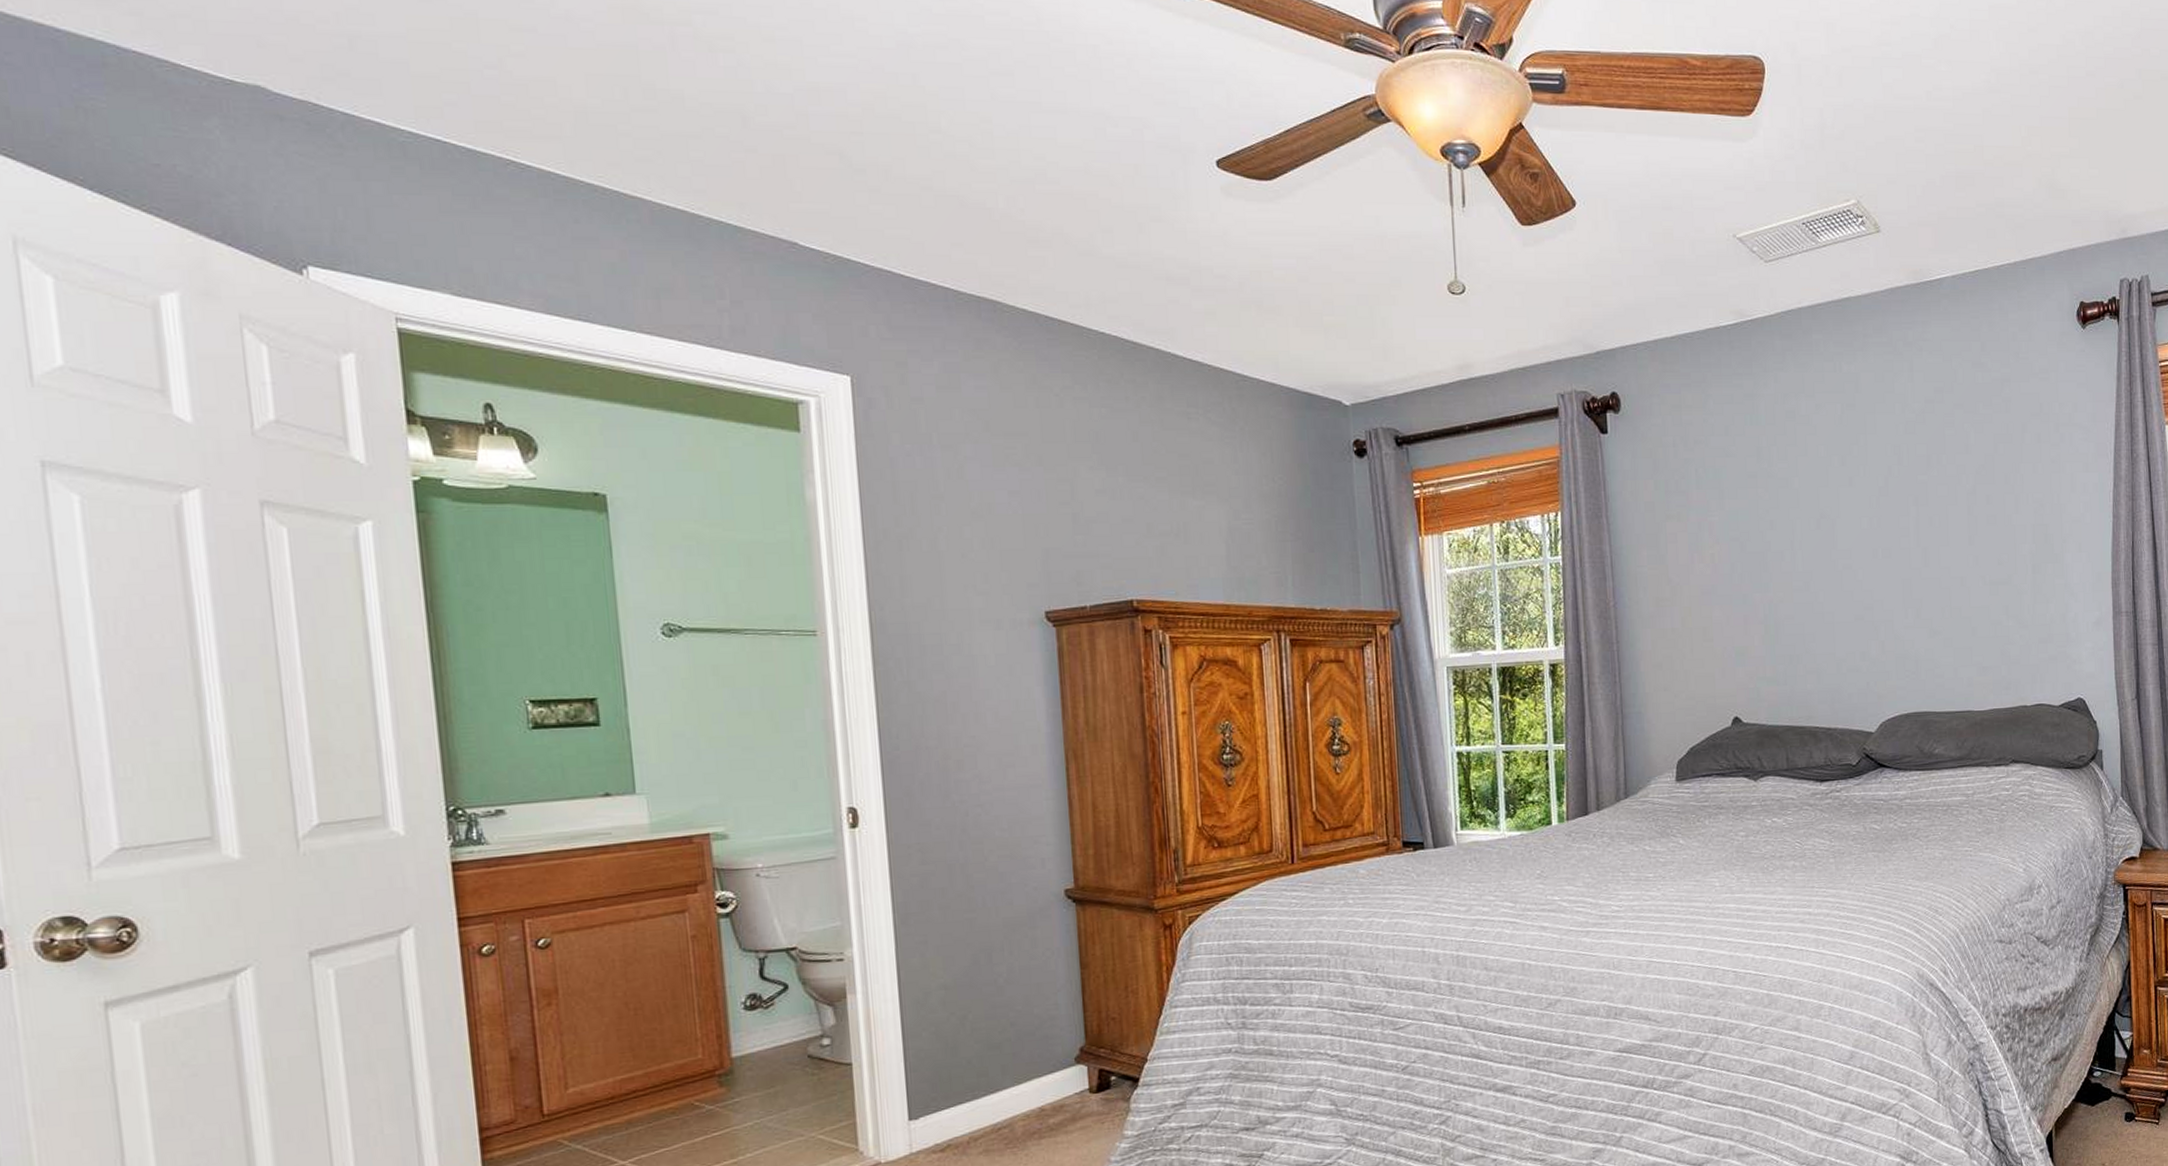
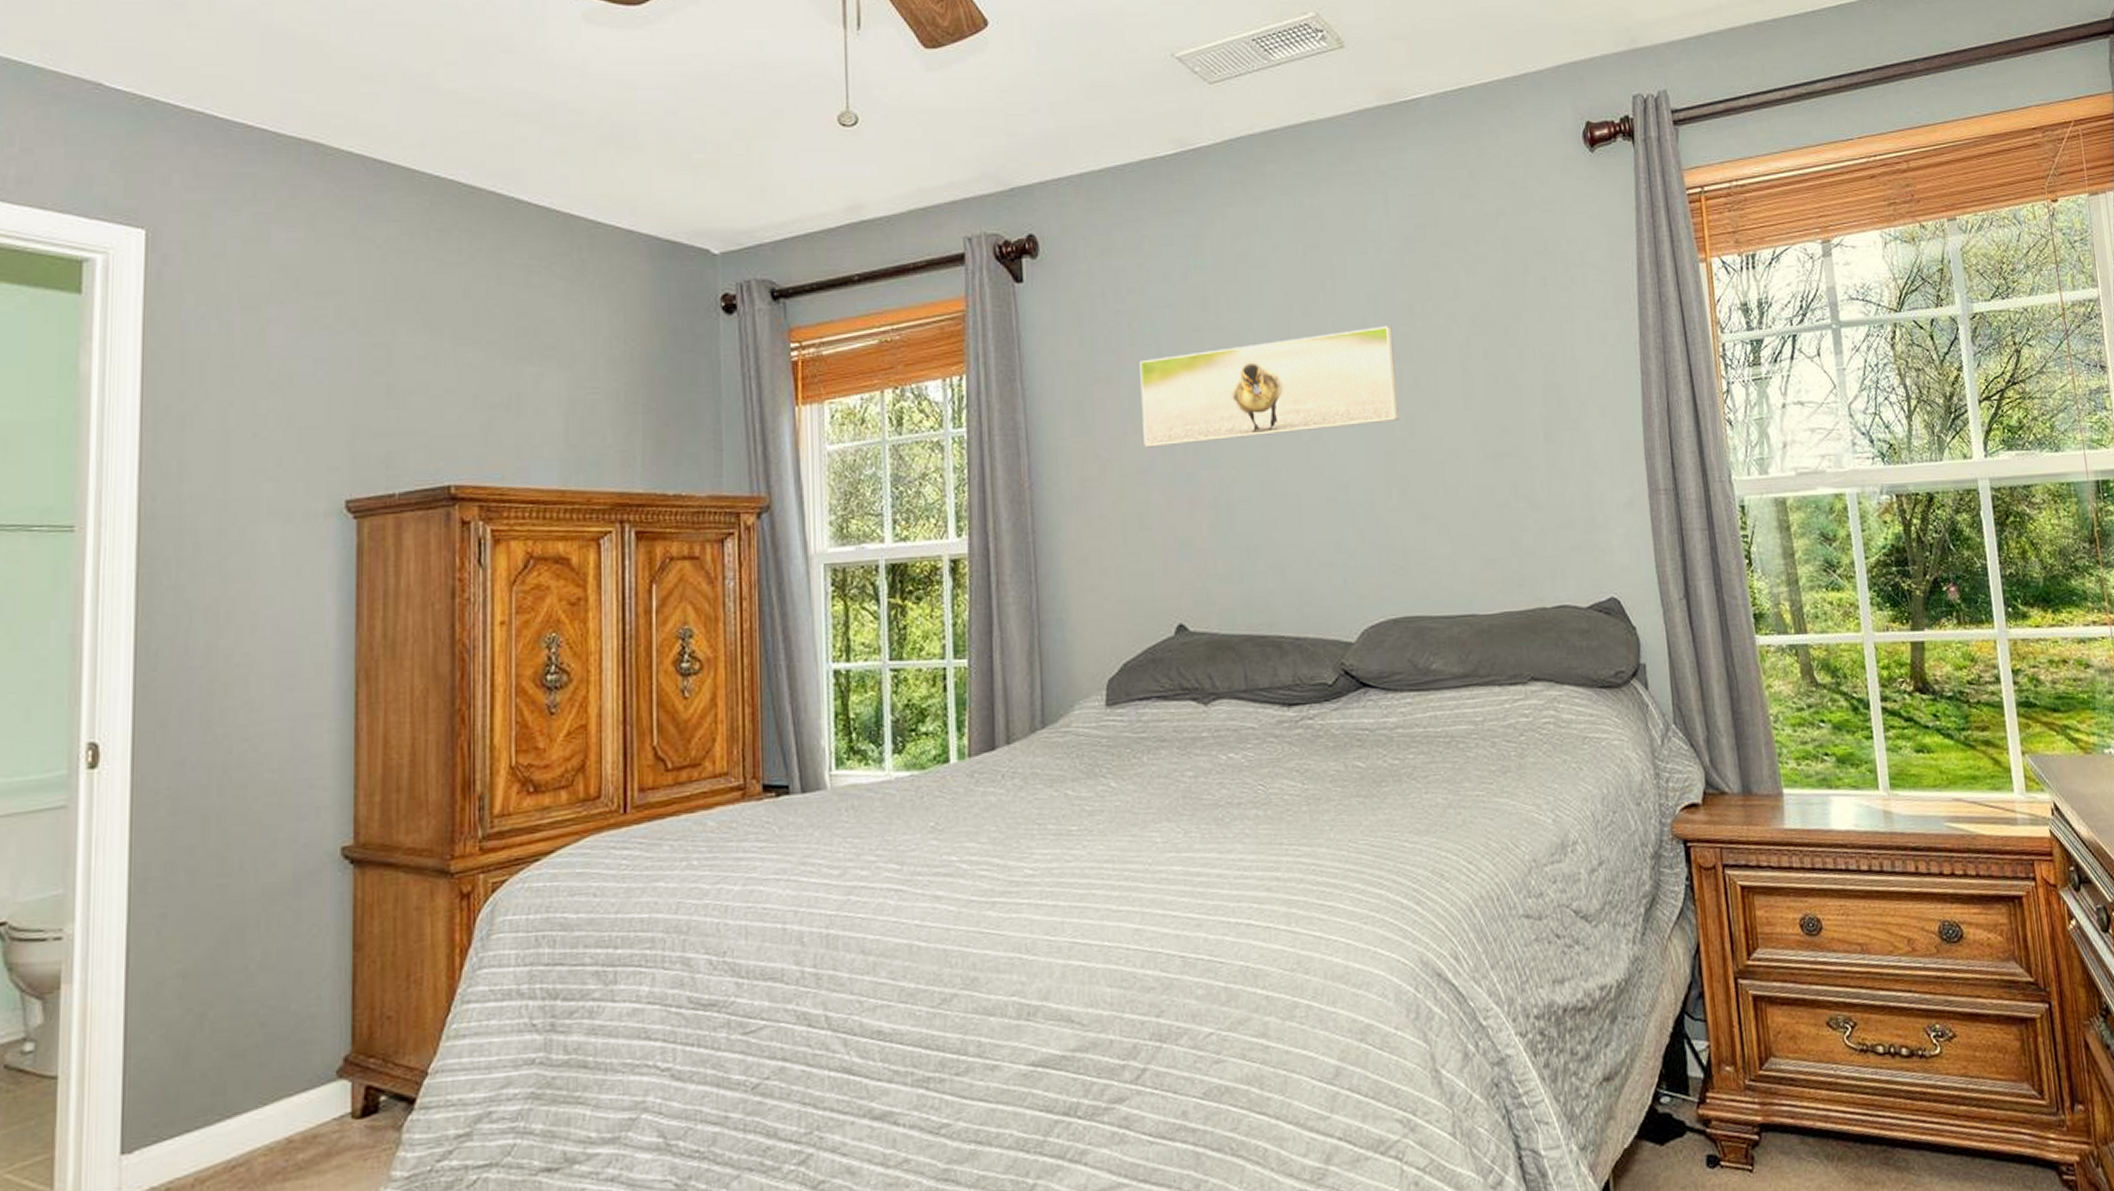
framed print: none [1704,474,1916,574] -> present [1139,325,1399,448]

